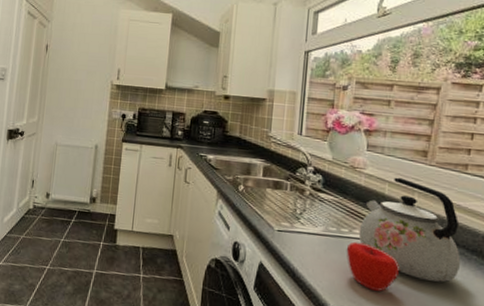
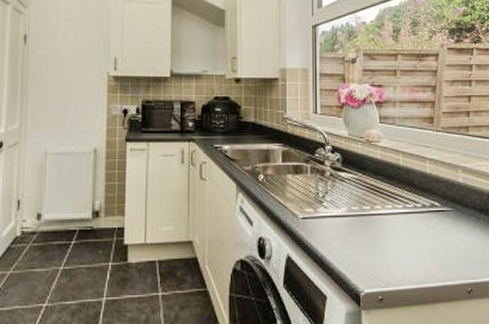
apple: present [346,241,399,292] -> none [370,218,420,267]
kettle: present [358,177,460,282] -> none [380,147,471,246]

